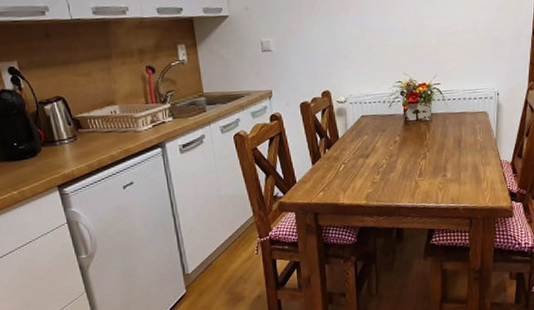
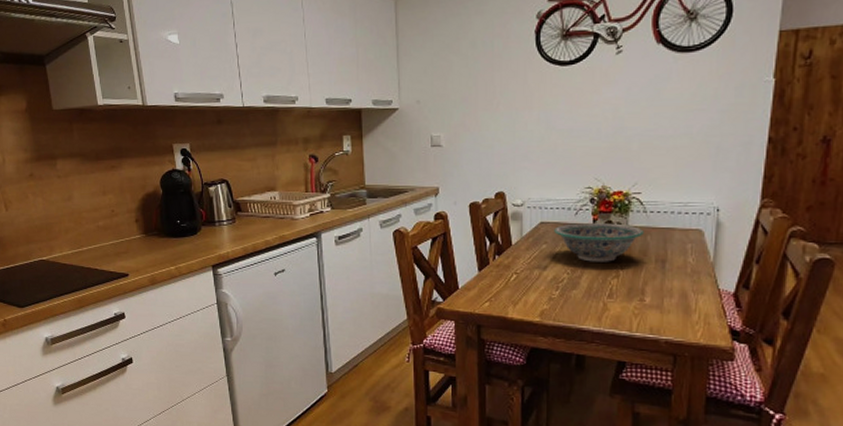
decorative bowl: none [373,112,444,148] -> present [554,223,644,262]

